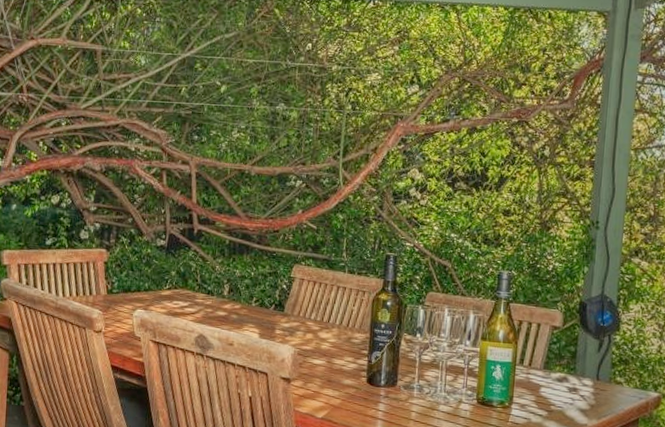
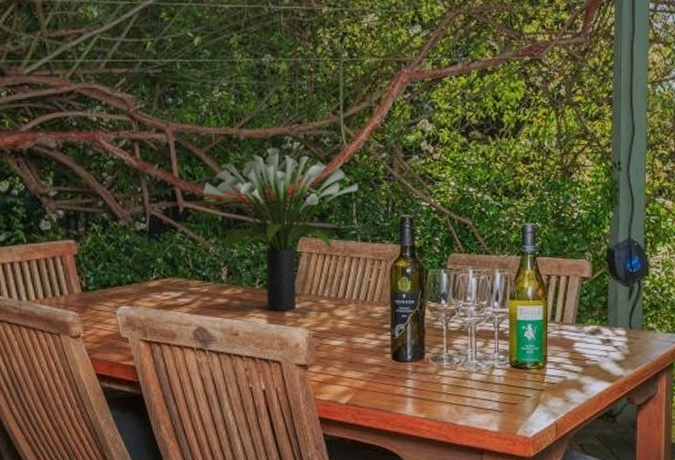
potted plant: none [215,184,351,329] -> present [202,148,359,311]

